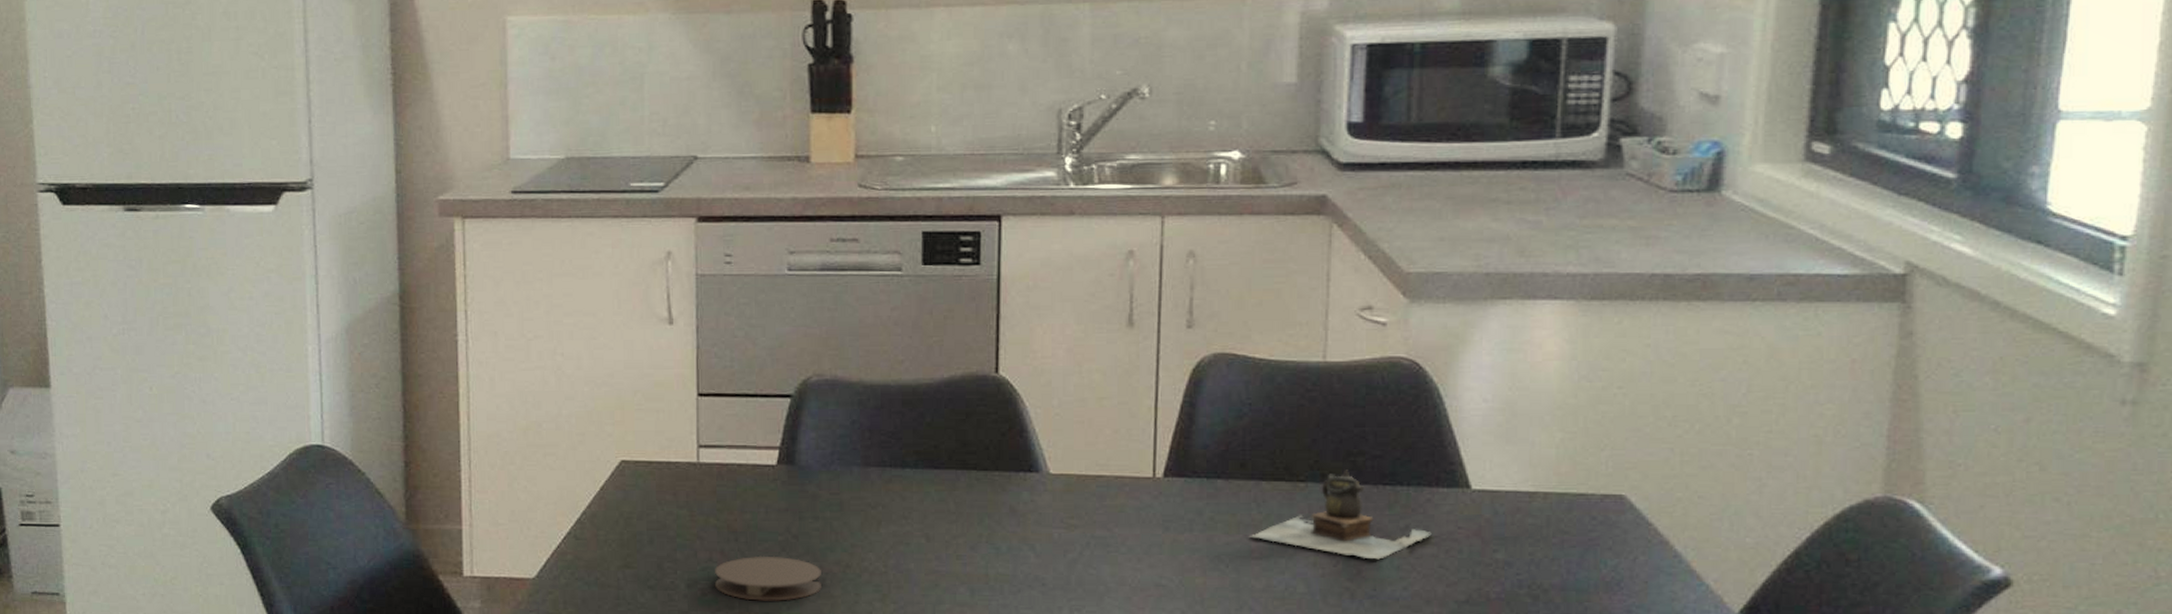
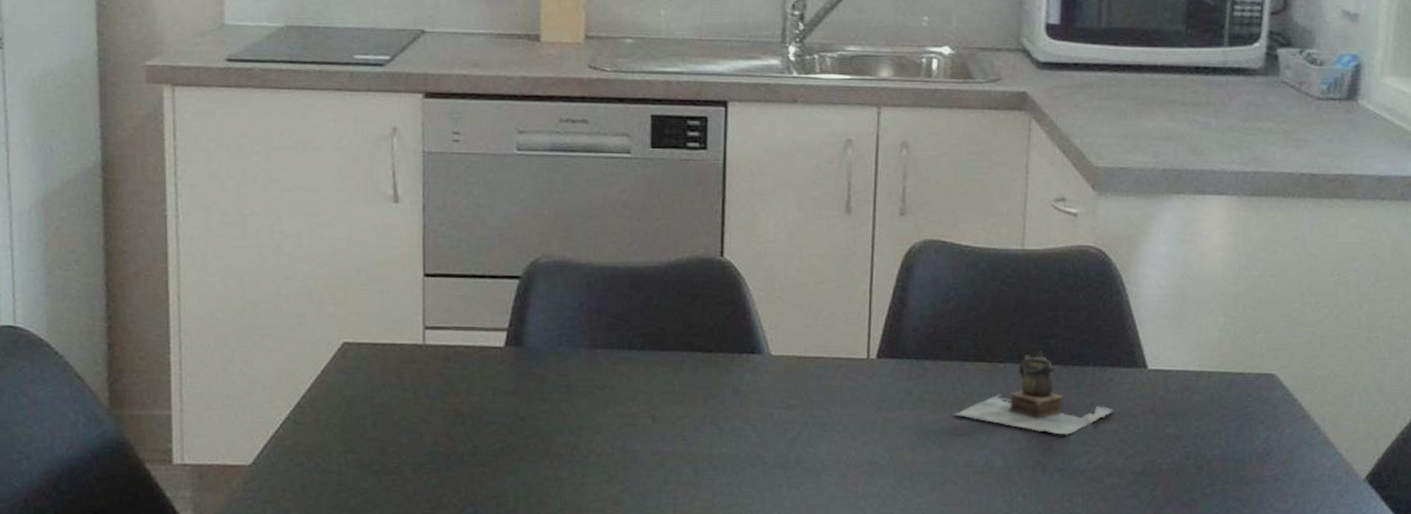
coaster: present [714,555,821,601] -> none [440,438,549,484]

